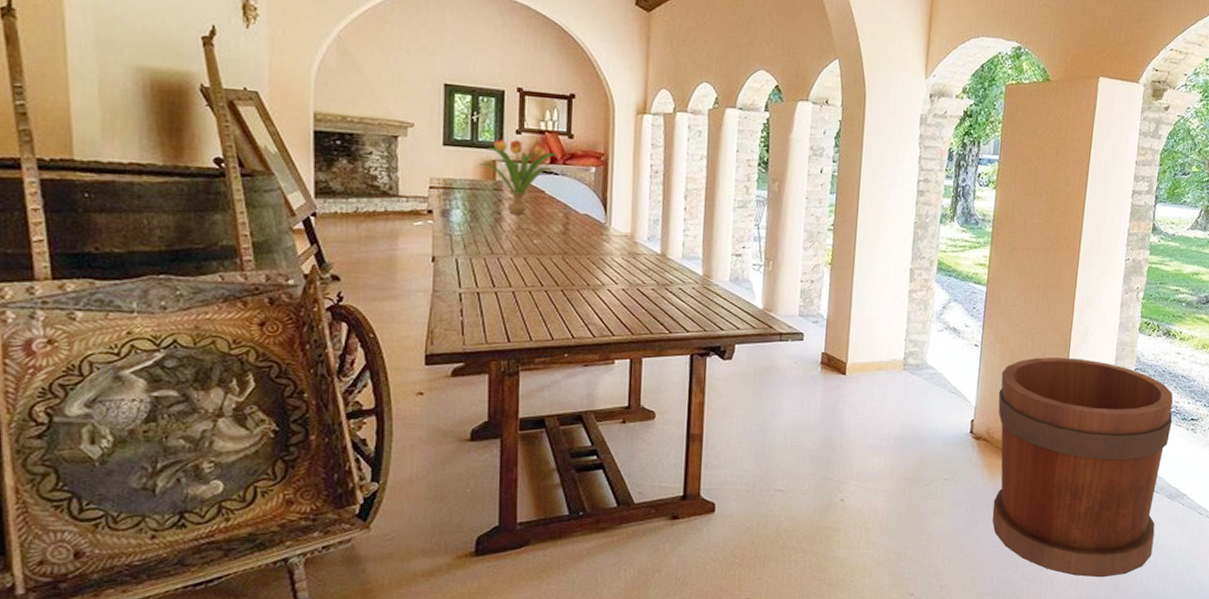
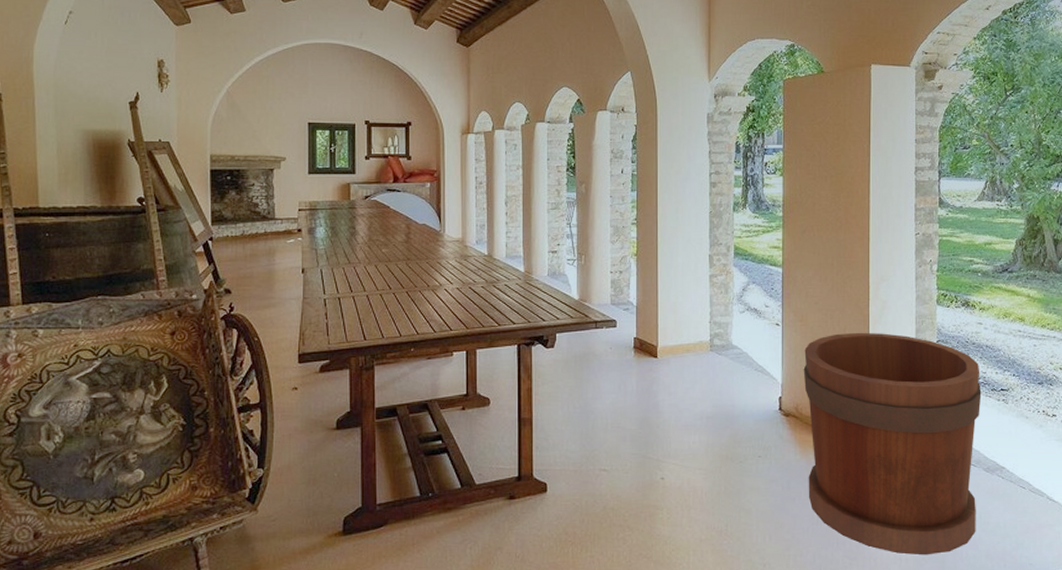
flower arrangement: present [479,139,557,216] -> none [336,164,399,229]

